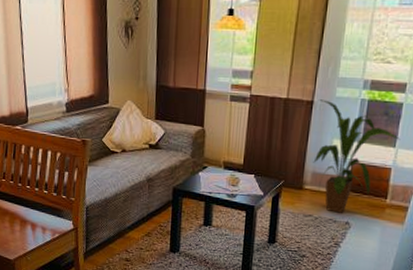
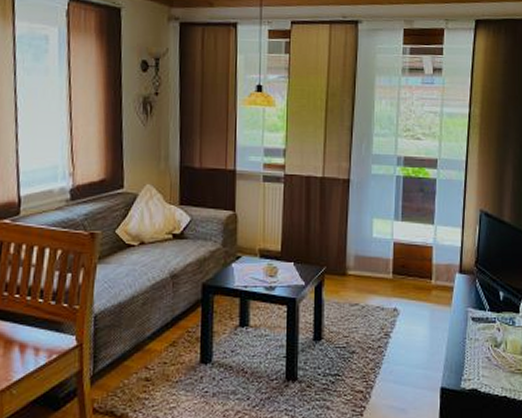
house plant: present [313,99,401,213] -> none [355,177,438,299]

